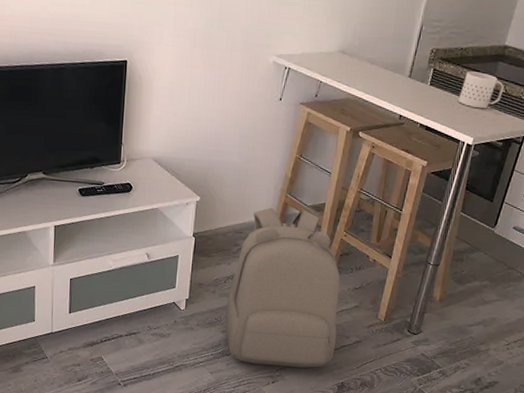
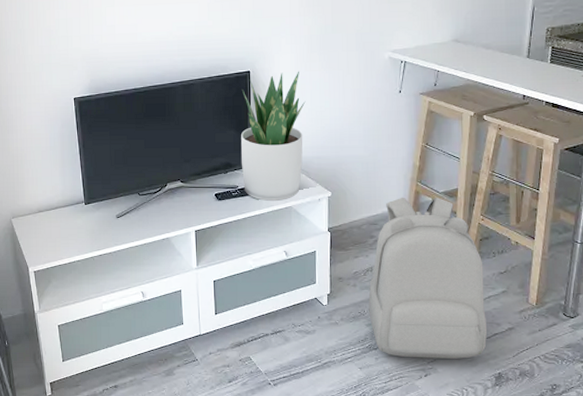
planter: none [109,66,183,202] -> present [241,71,306,202]

